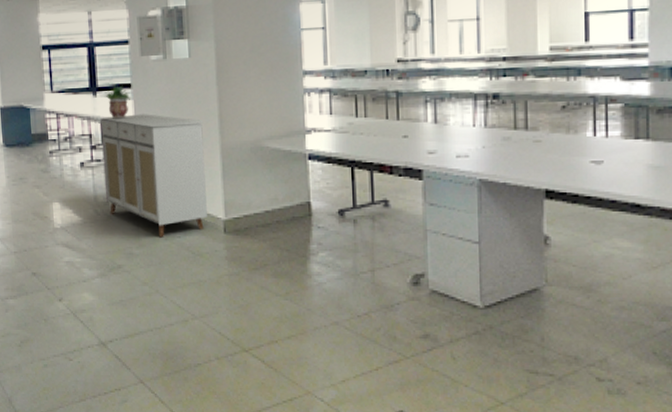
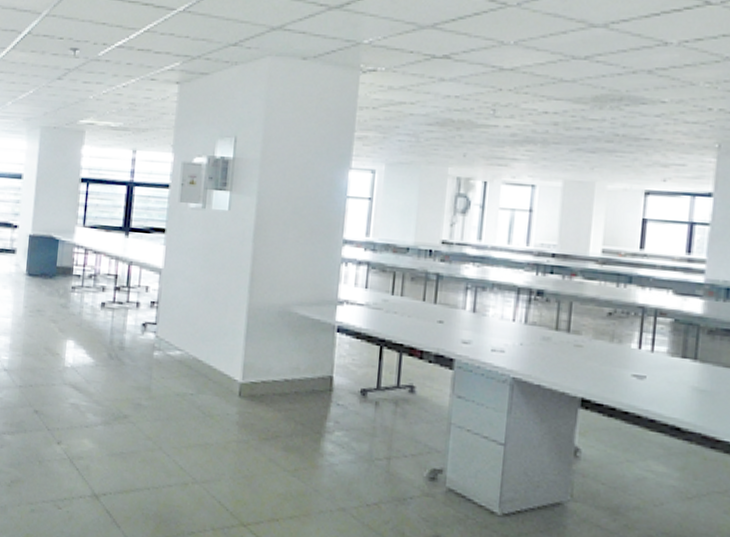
sideboard: present [100,114,207,238] -> none [121,259,233,392]
potted plant: present [105,86,131,119] -> none [137,229,164,263]

